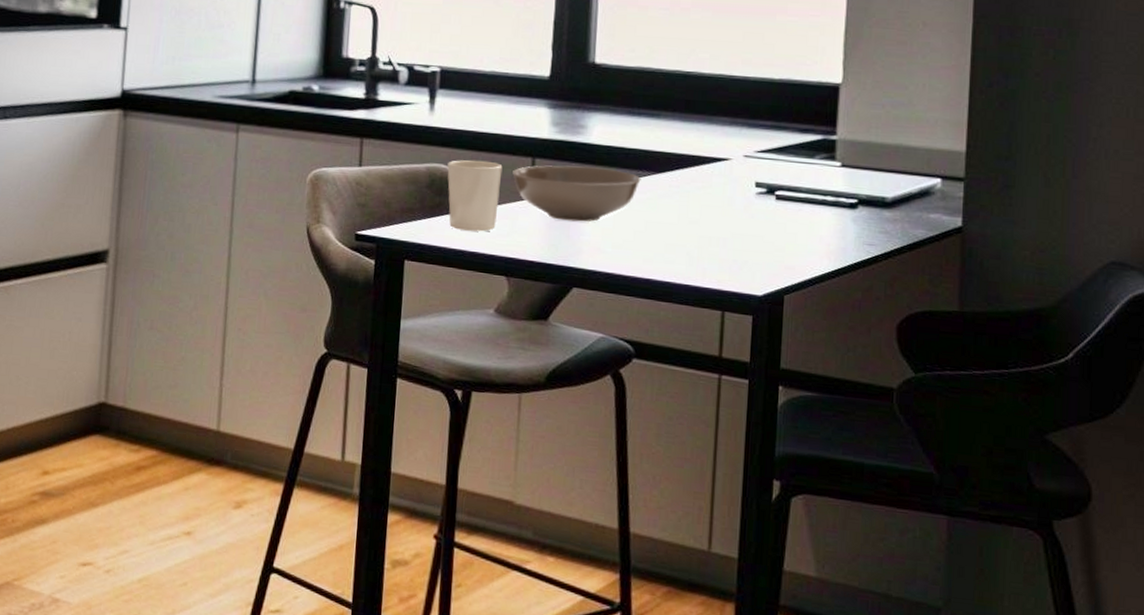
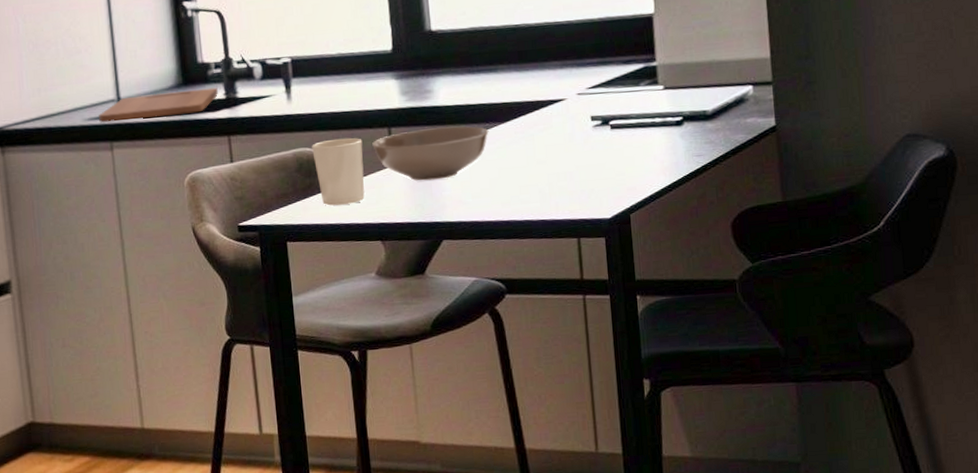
cutting board: none [229,80,359,108] -> present [99,87,219,124]

